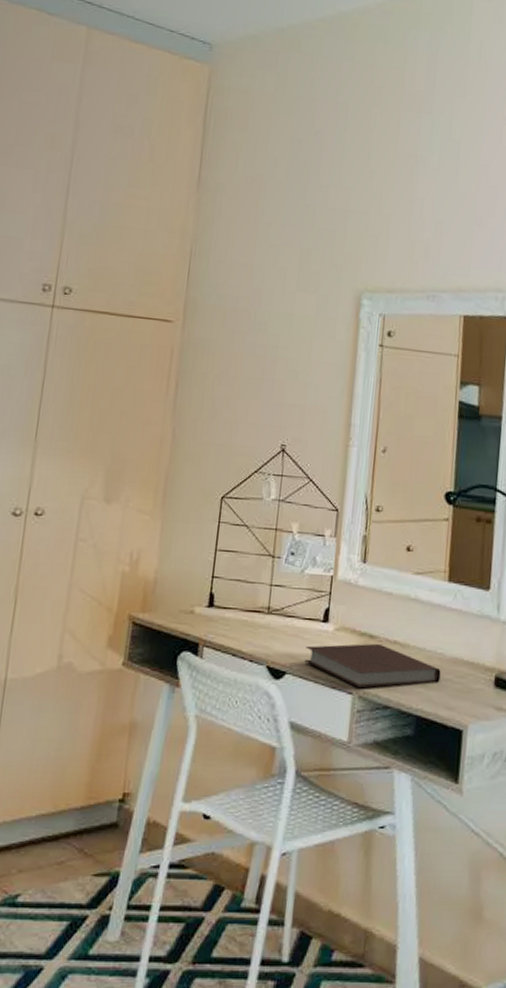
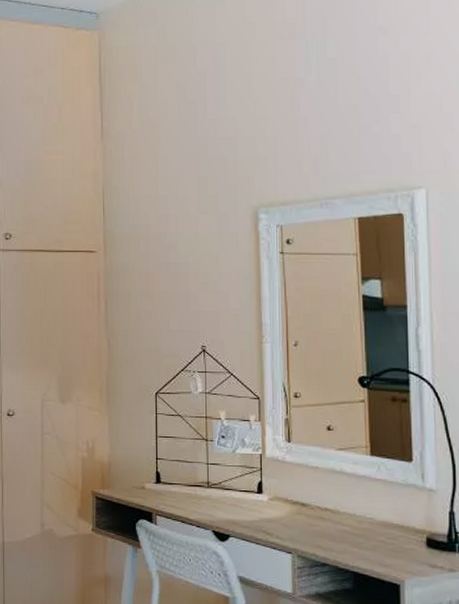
notebook: present [304,643,441,689] -> none [245,510,373,549]

